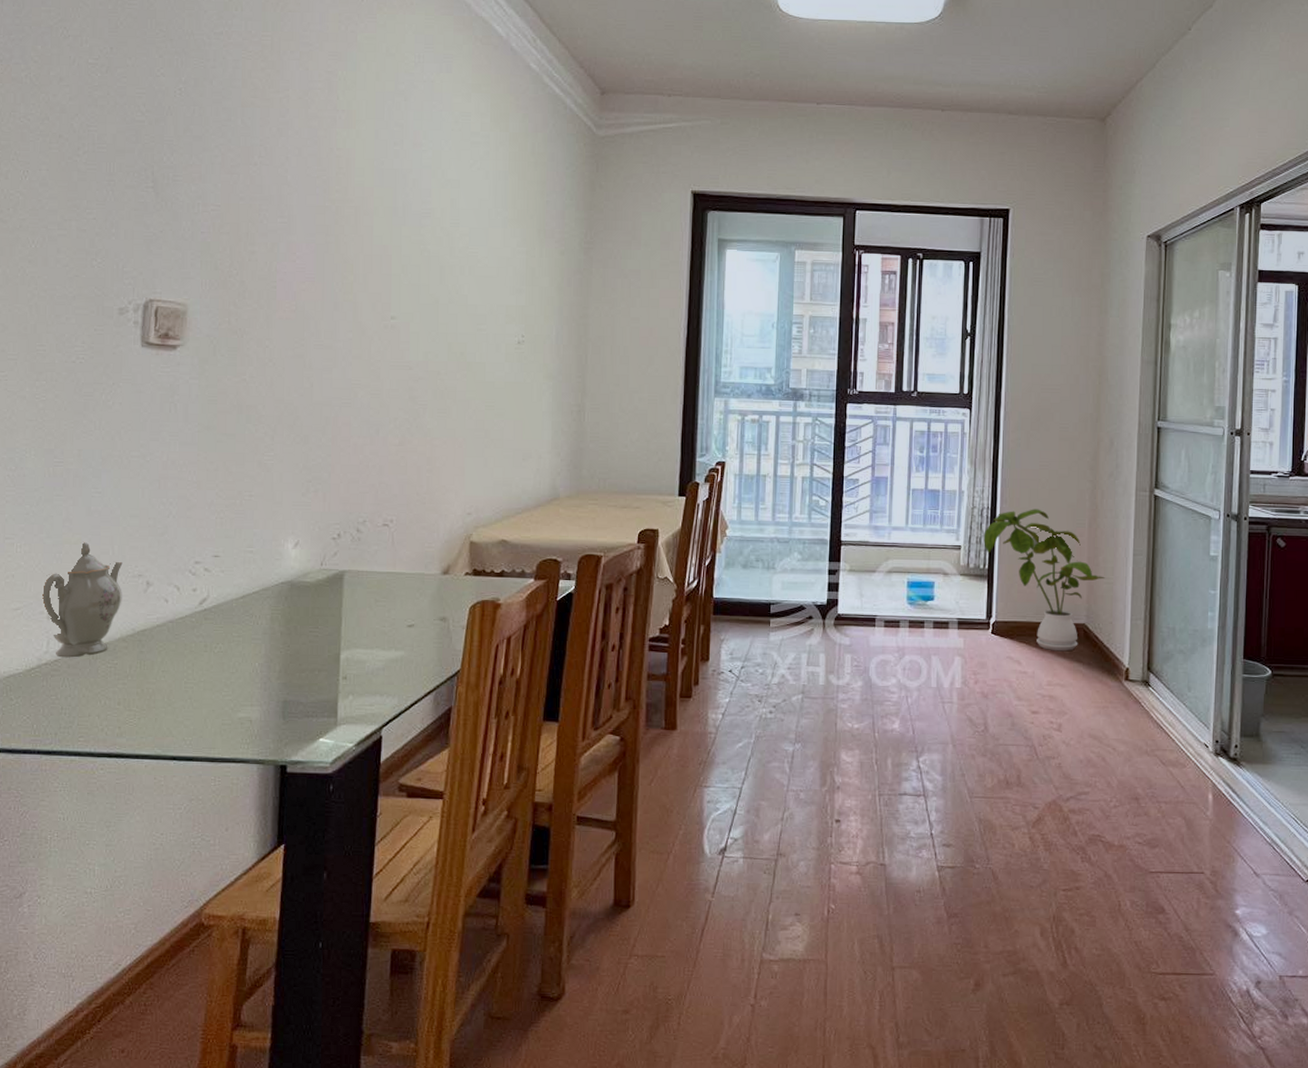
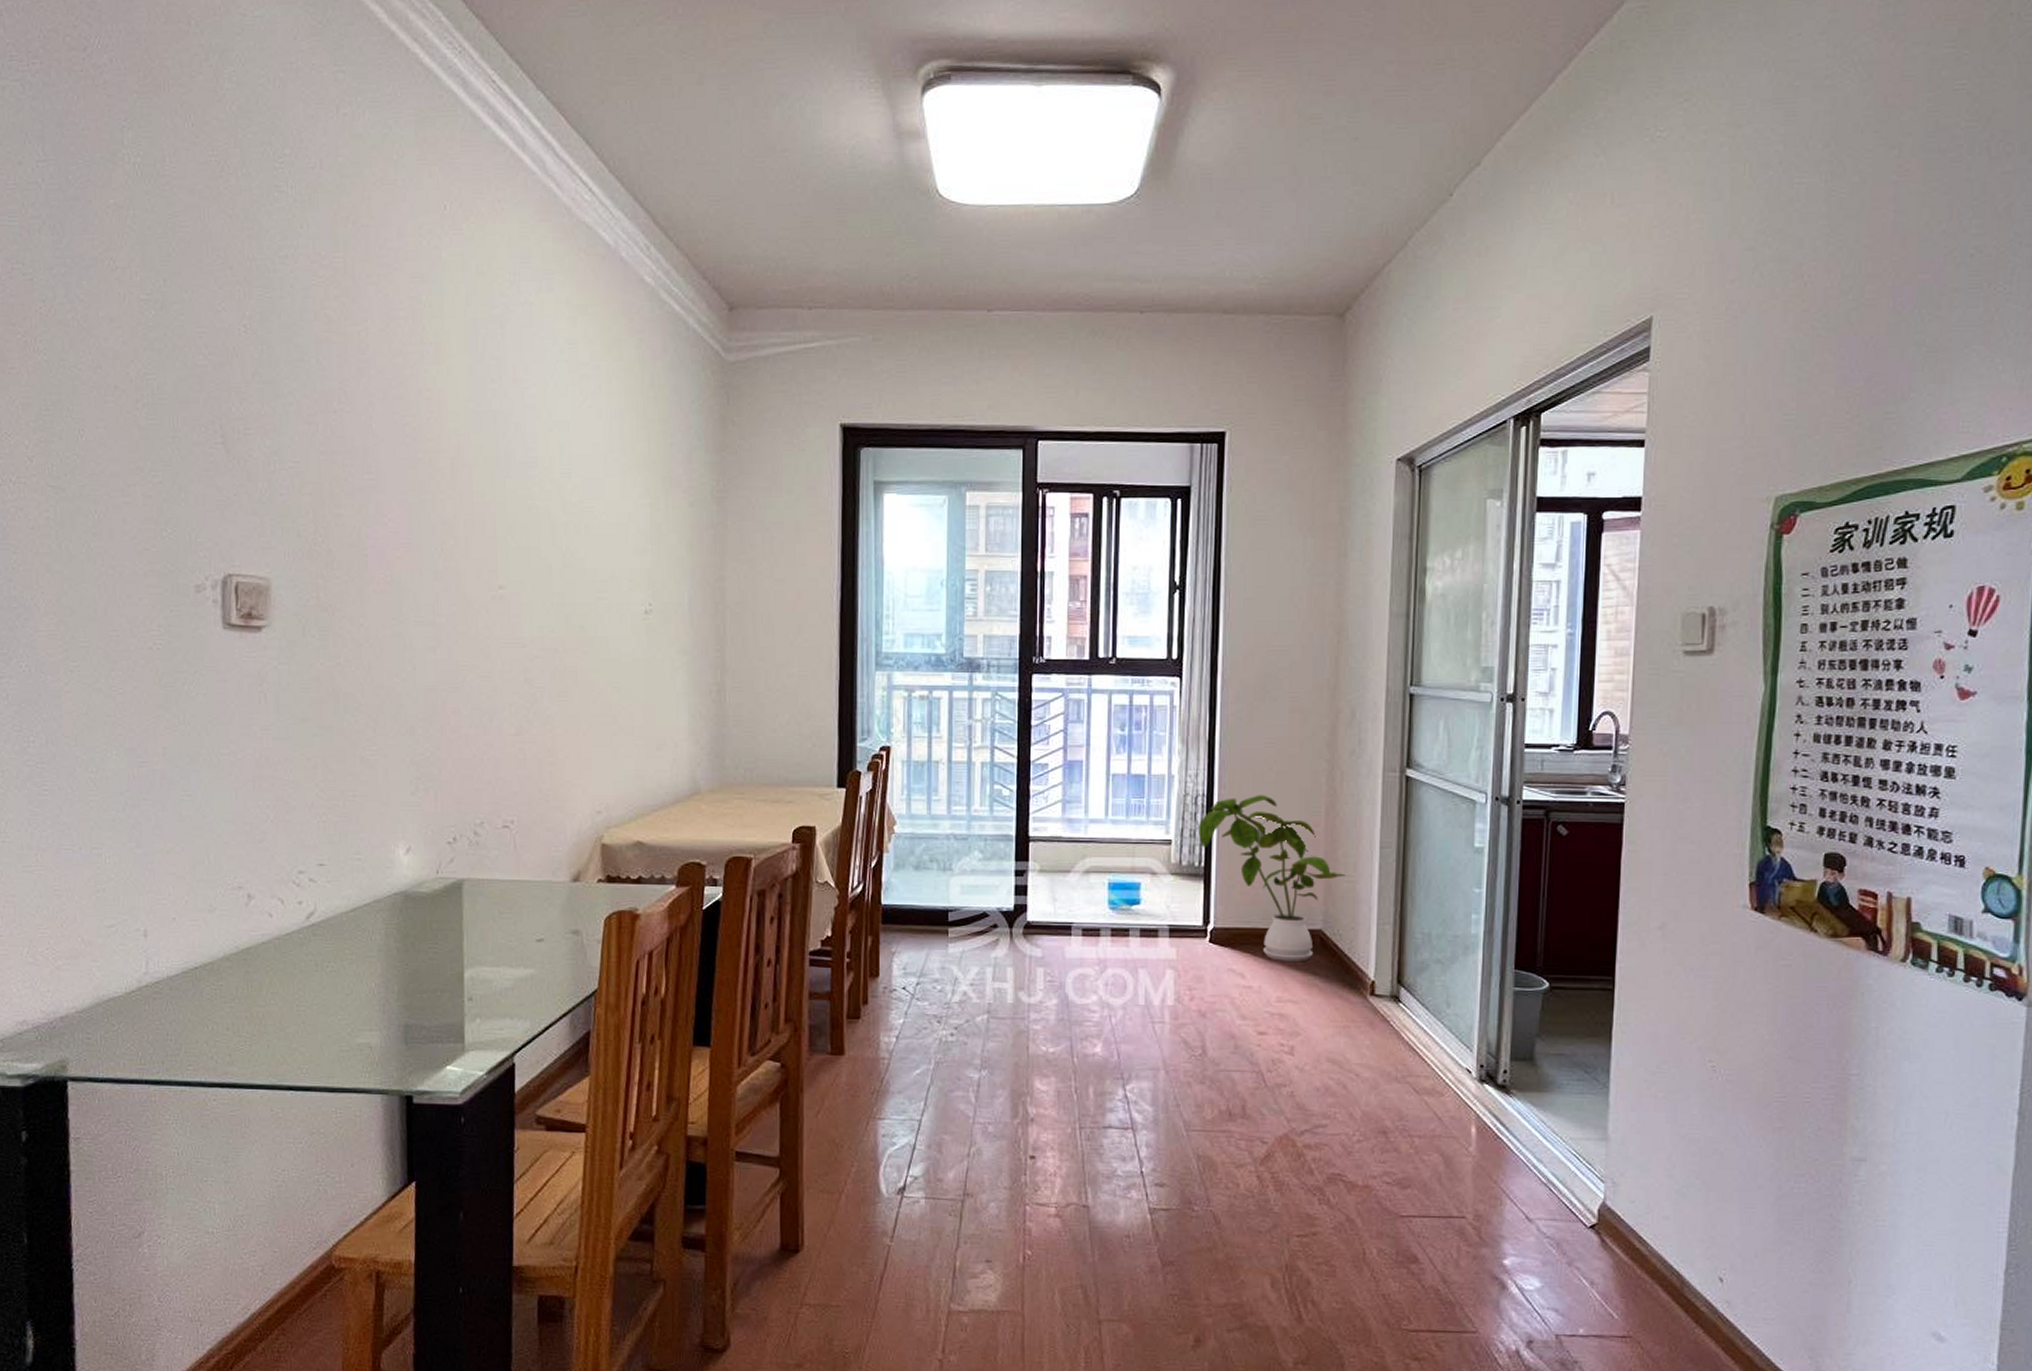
teapot: present [42,541,123,658] -> none [137,850,223,979]

